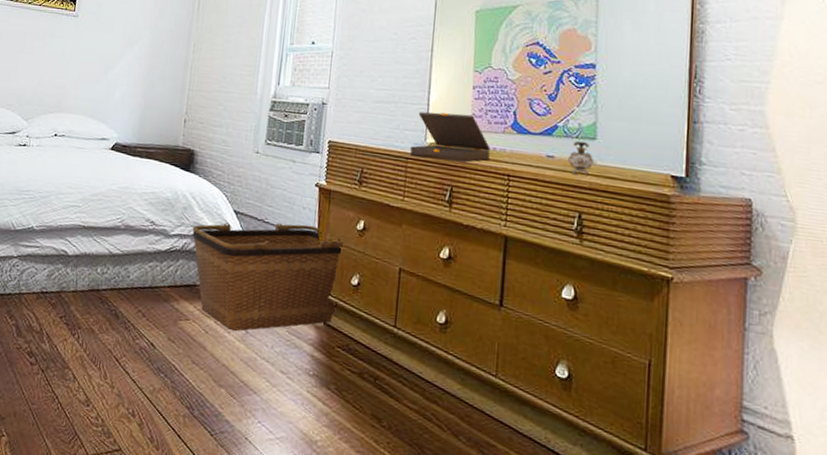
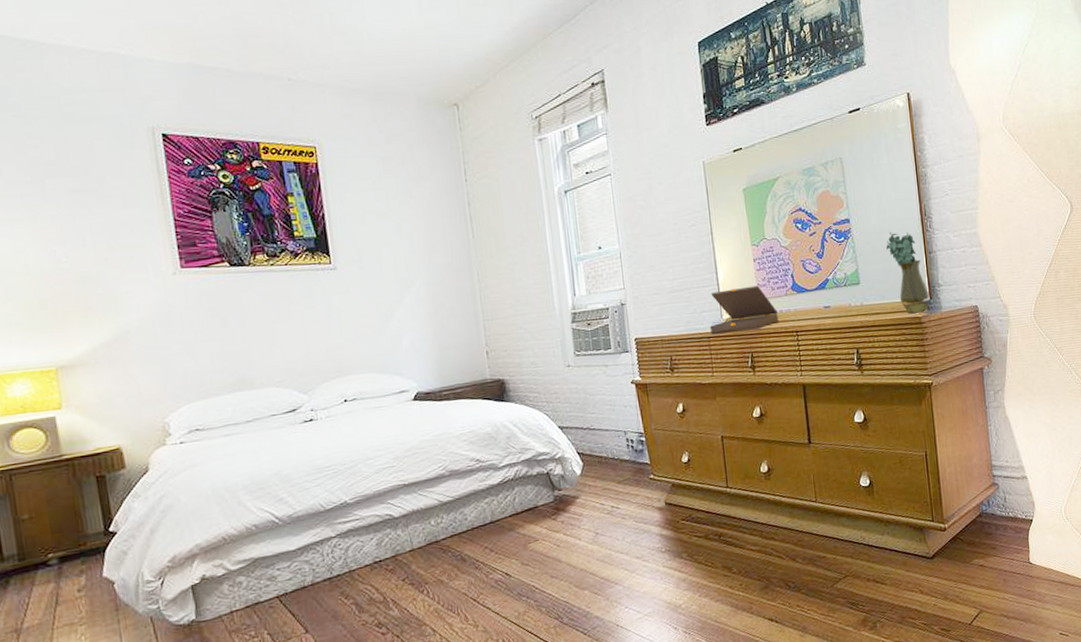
bicycle basket: present [192,222,343,331] -> none [521,420,673,537]
perfume bottle: present [568,140,595,175] -> none [841,287,862,318]
vase: none [637,88,685,190] -> present [886,232,929,314]

